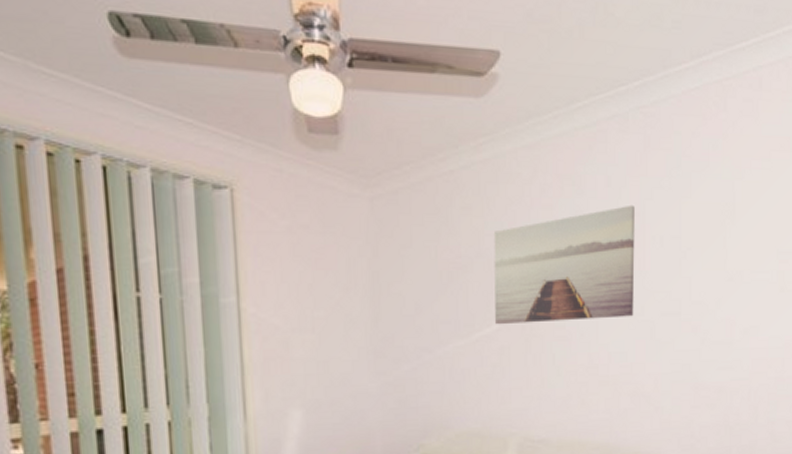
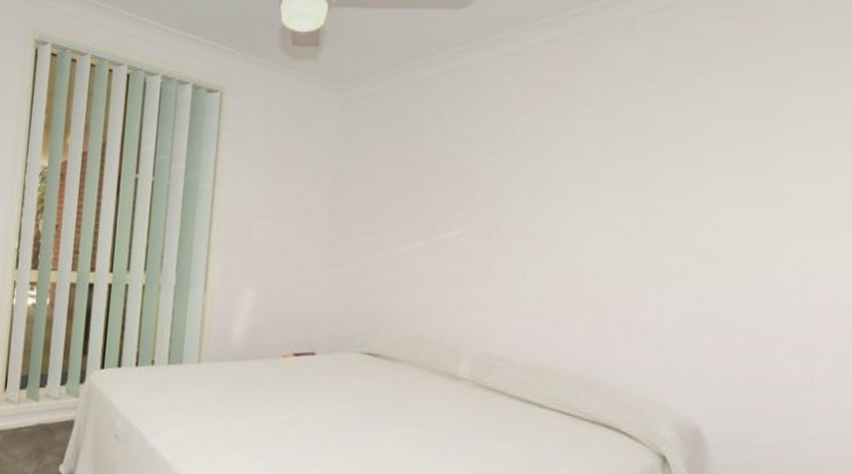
wall art: present [493,204,635,325] -> none [458,113,638,236]

